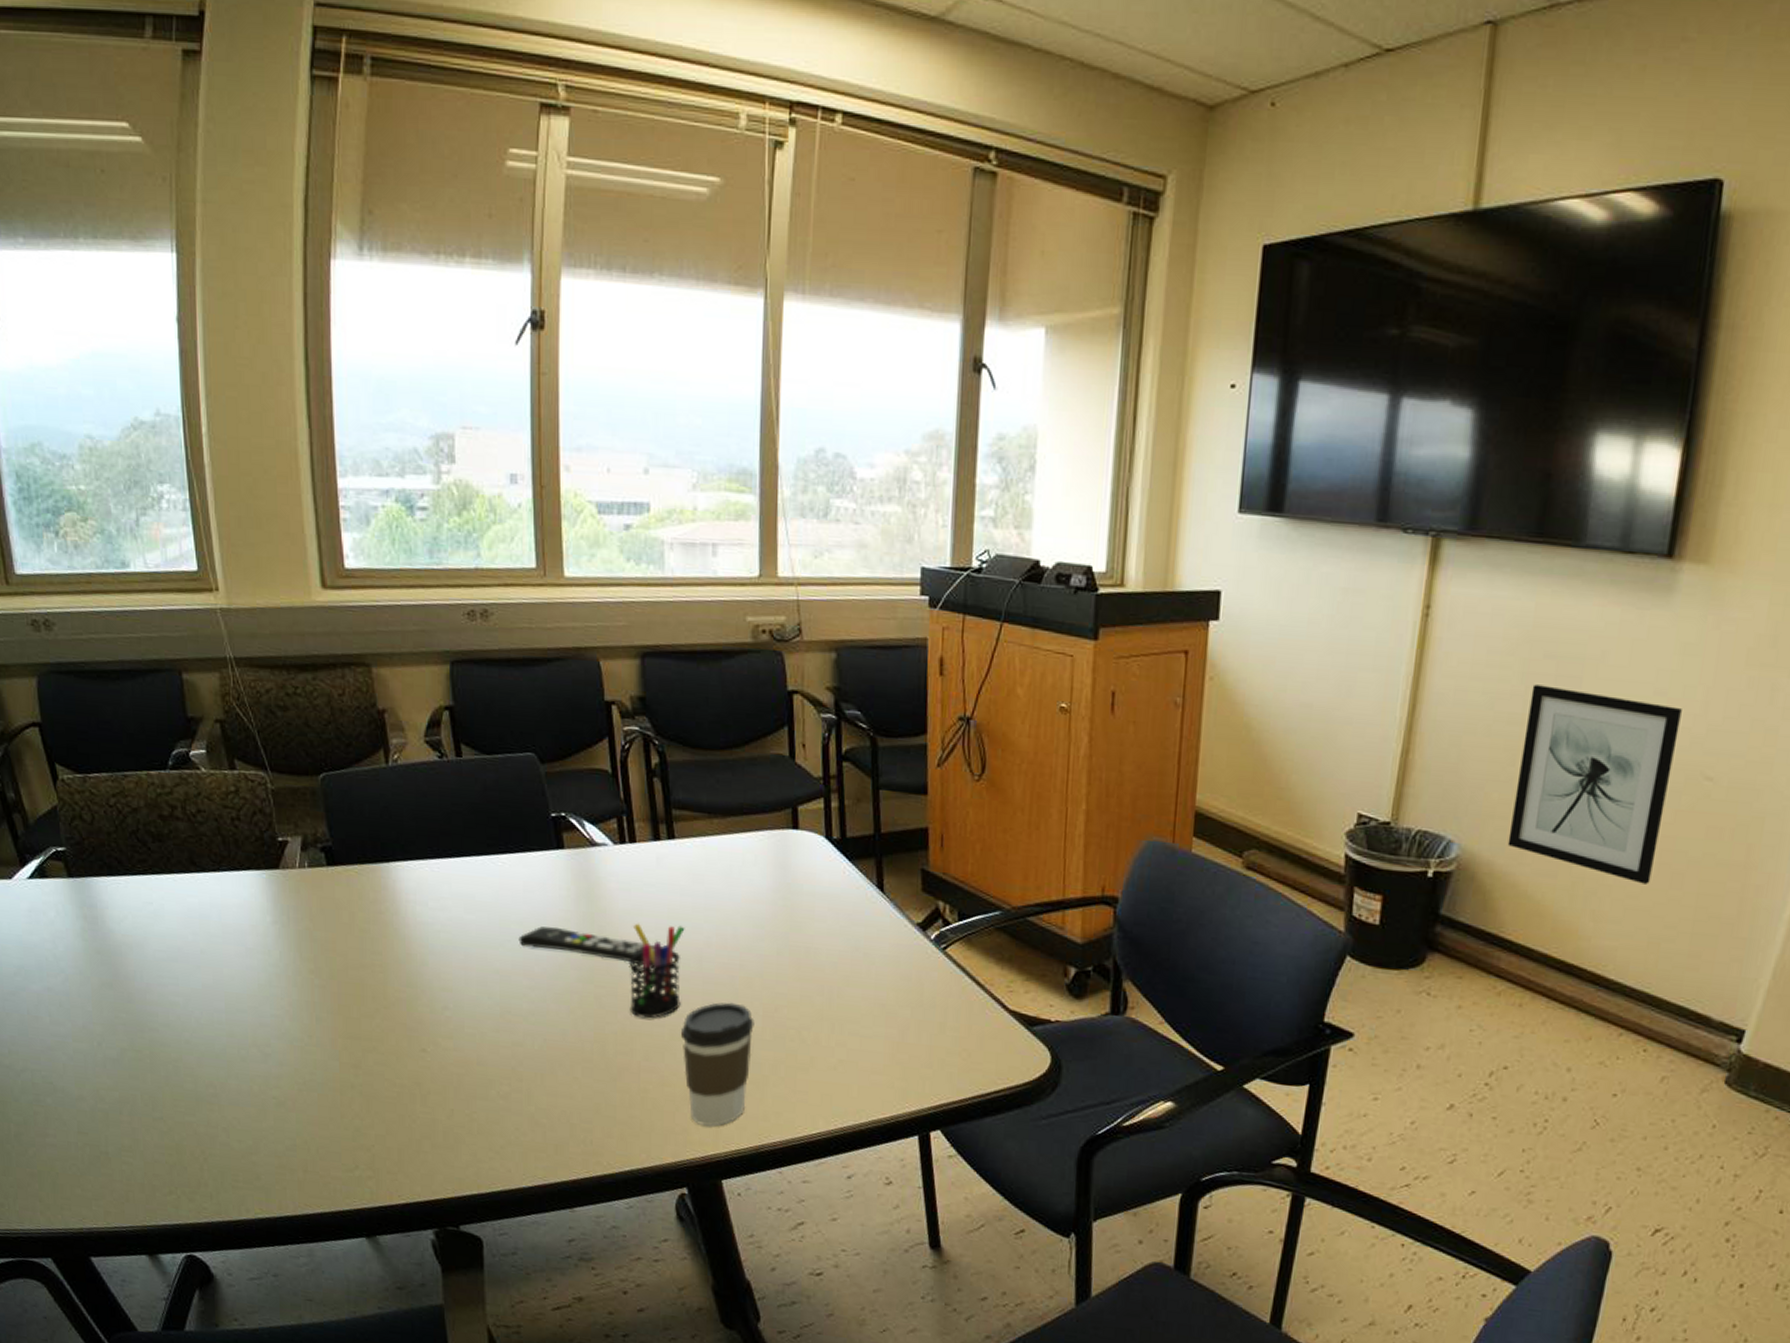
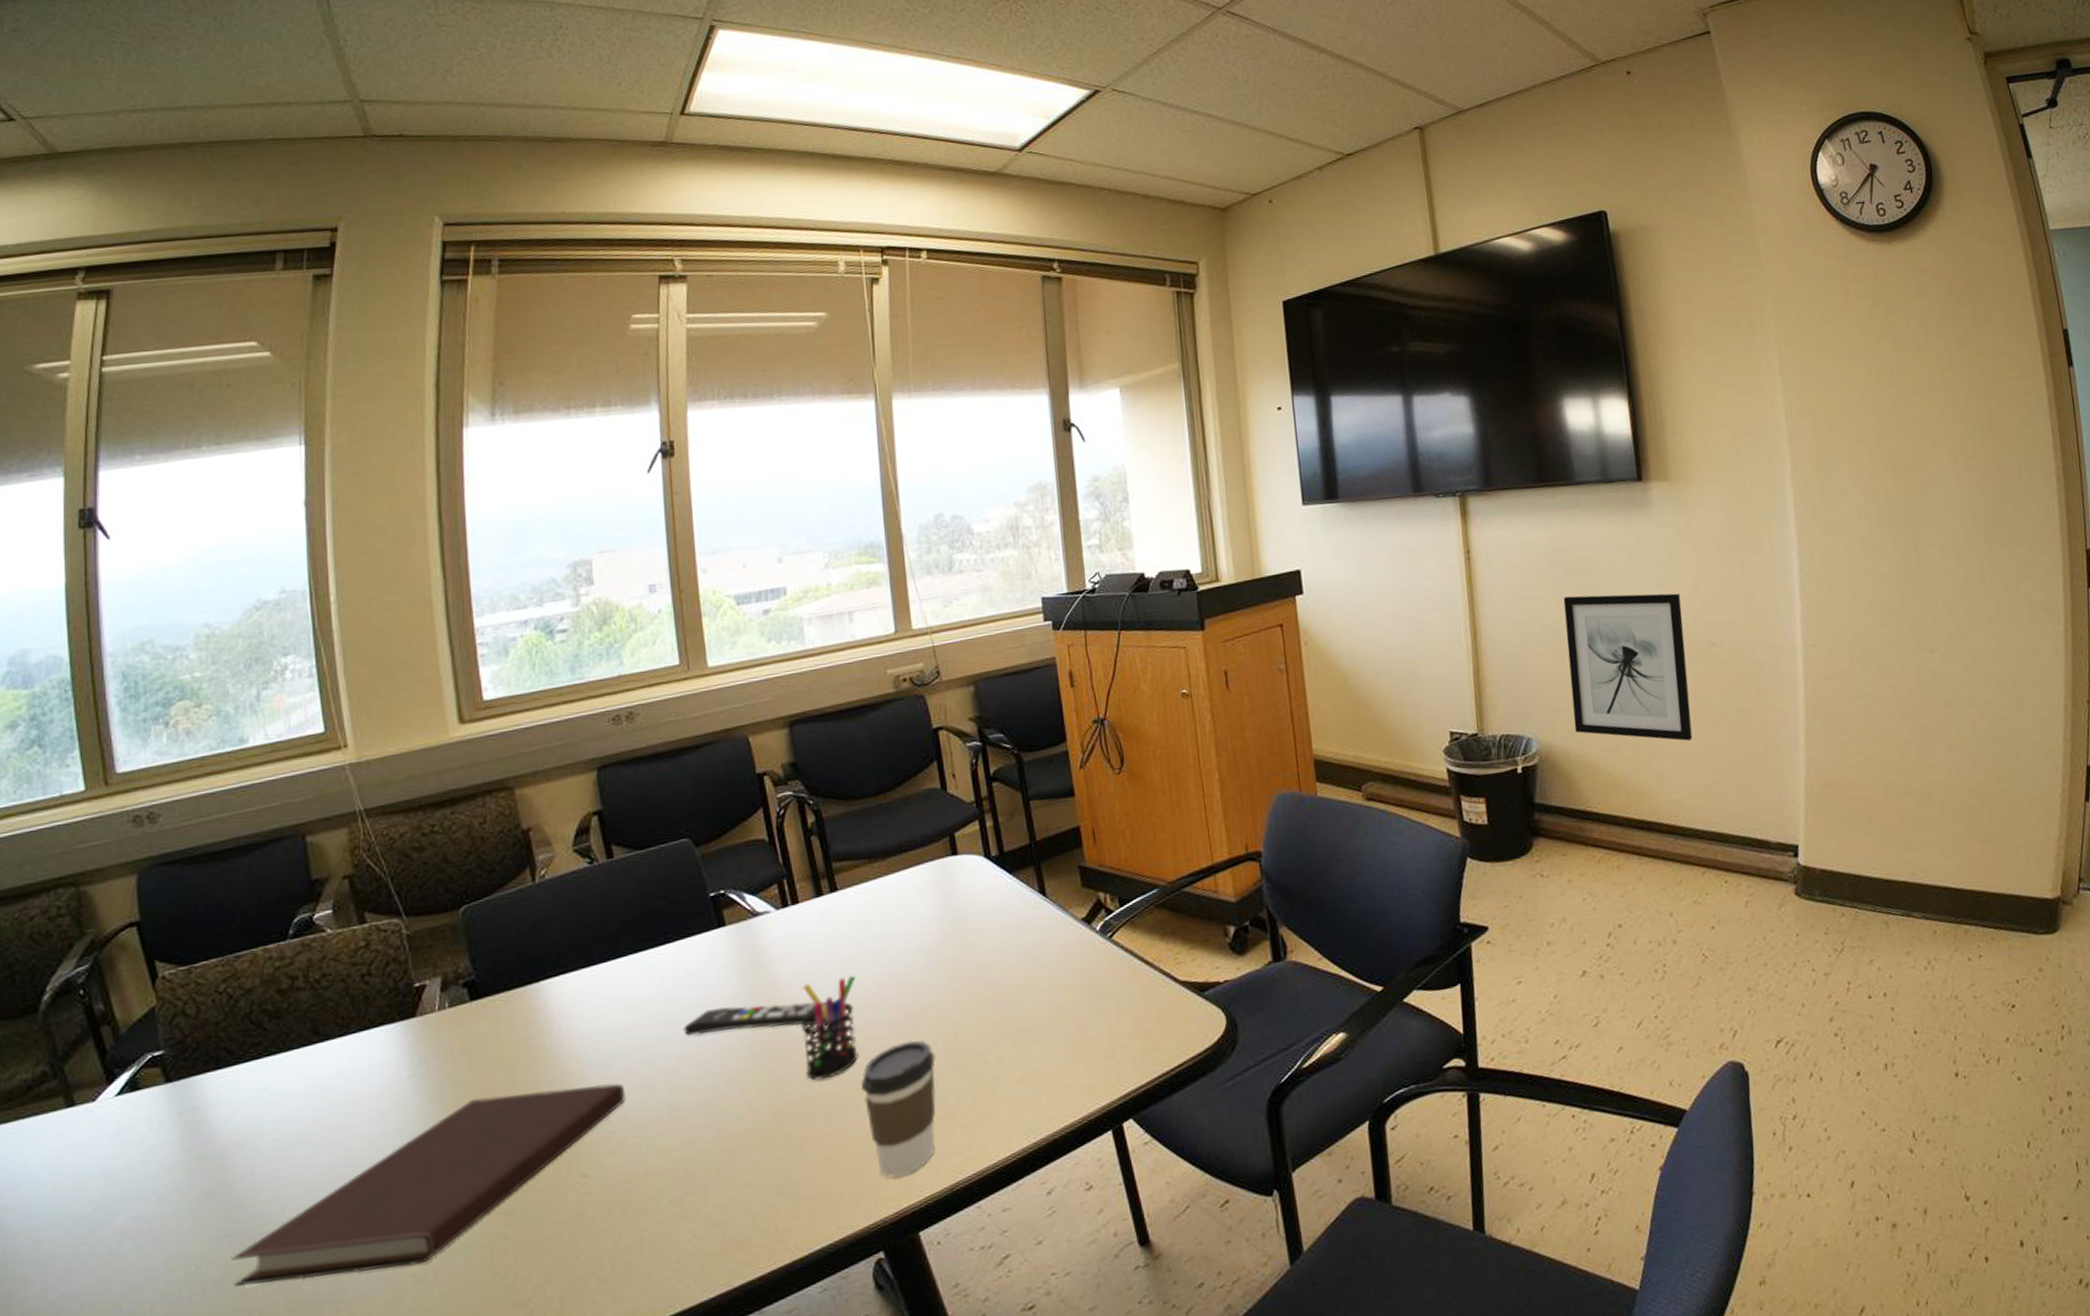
notebook: none [125,957,463,1091] -> present [231,1083,626,1287]

